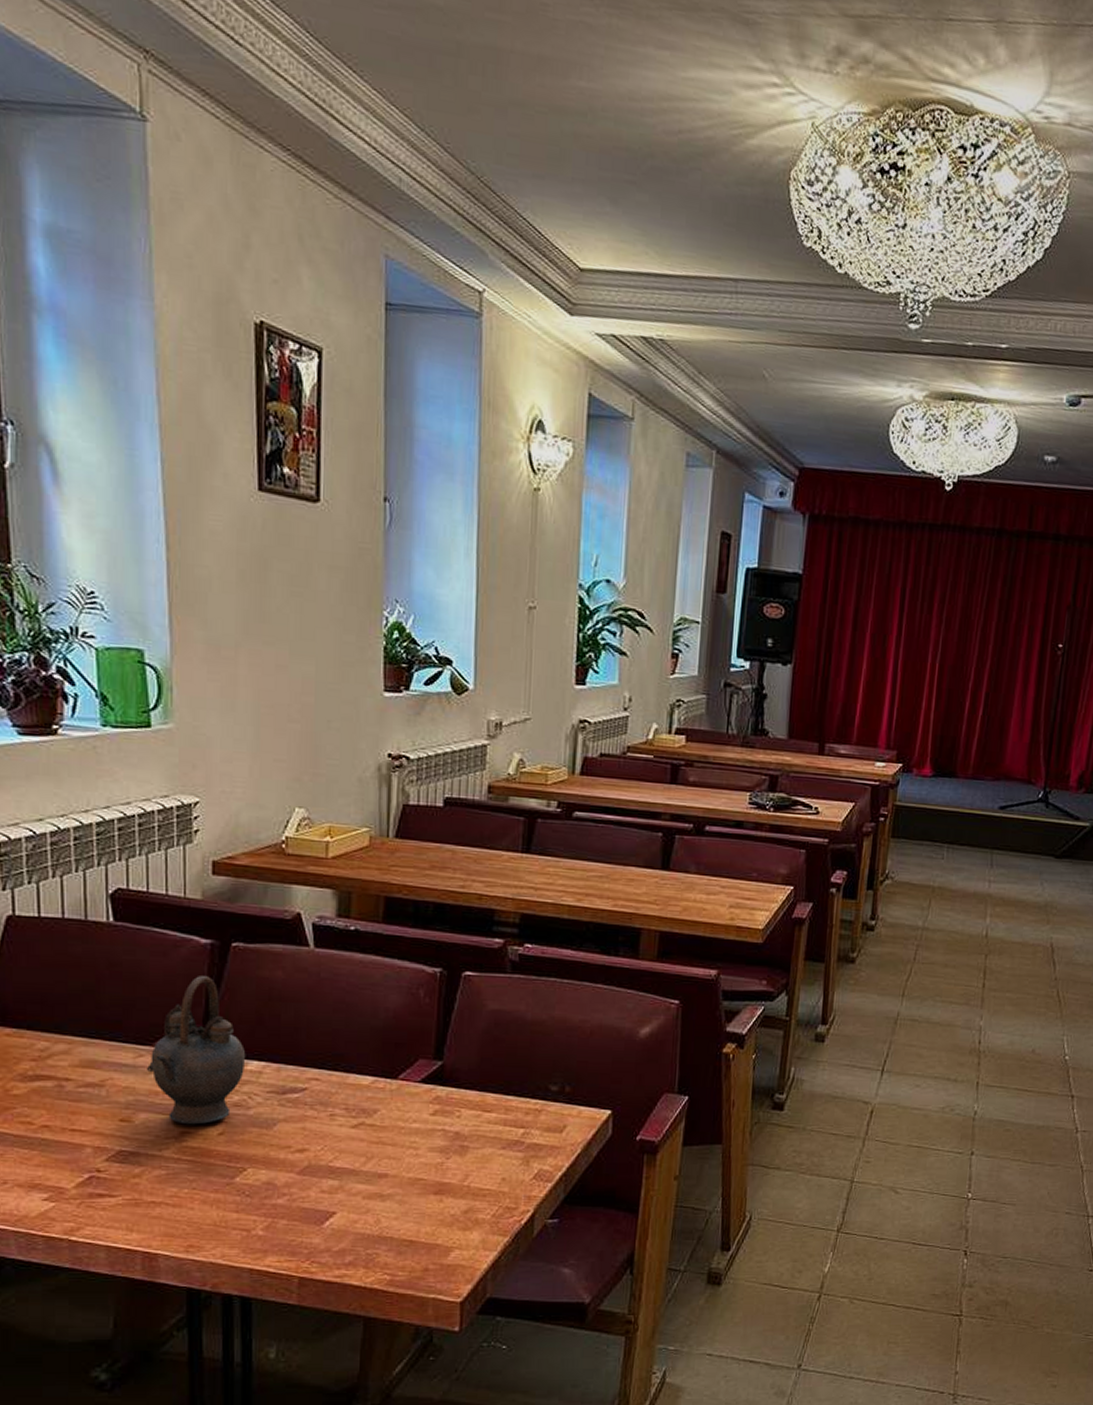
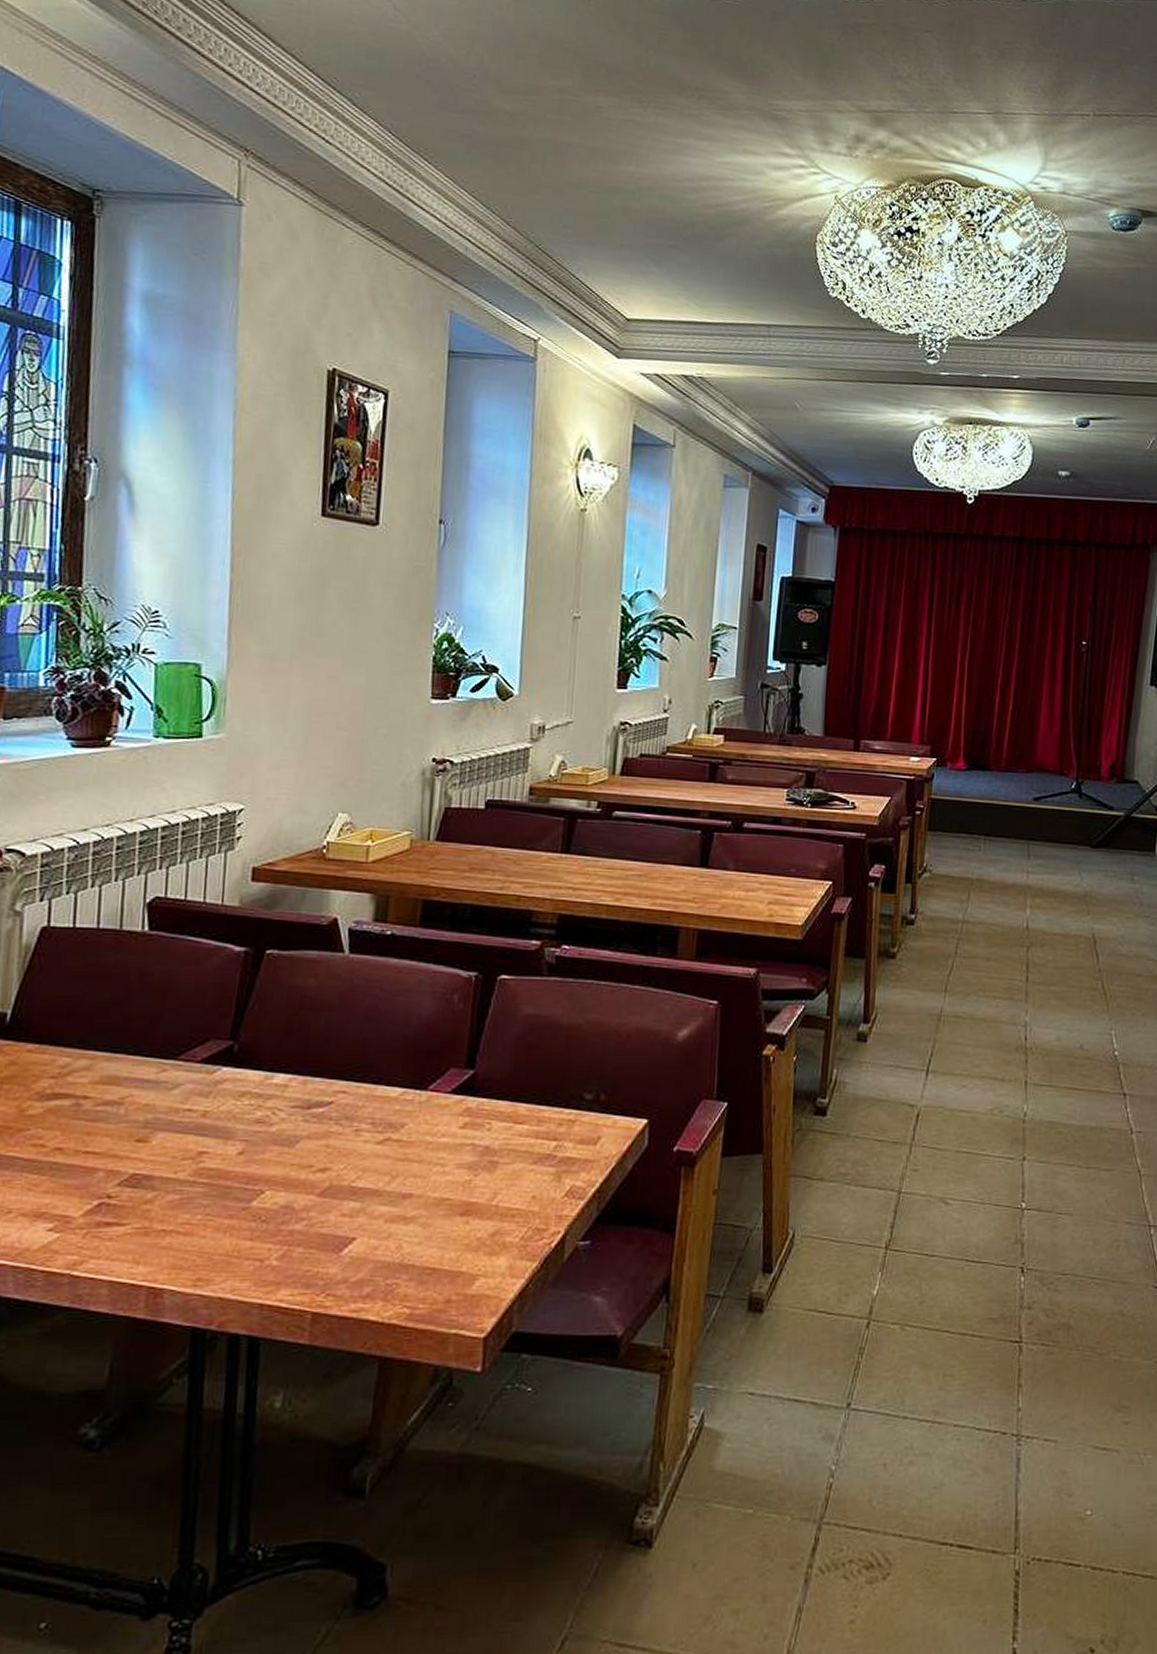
teapot: present [147,976,246,1125] -> none [169,985,273,1144]

